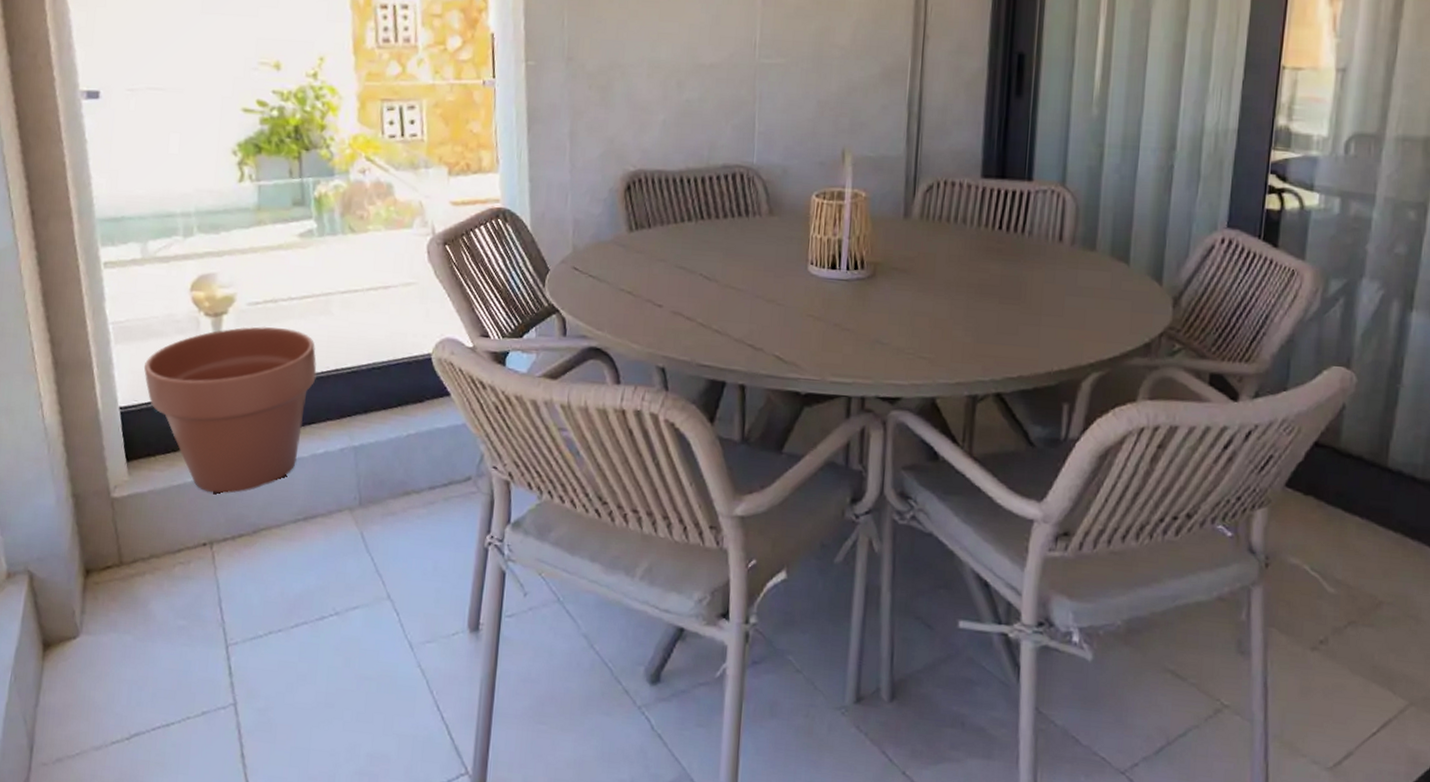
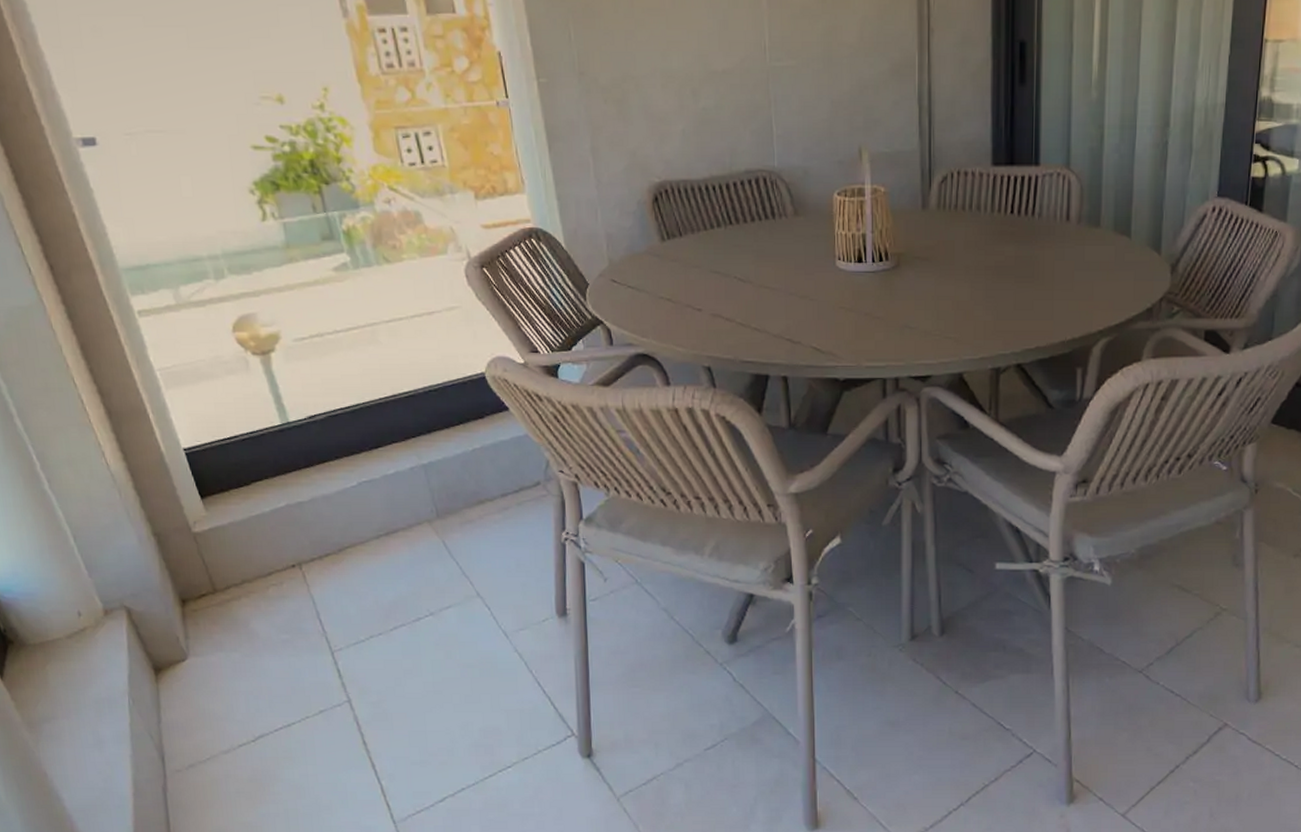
flower pot: present [143,326,317,494] -> none [200,361,375,519]

